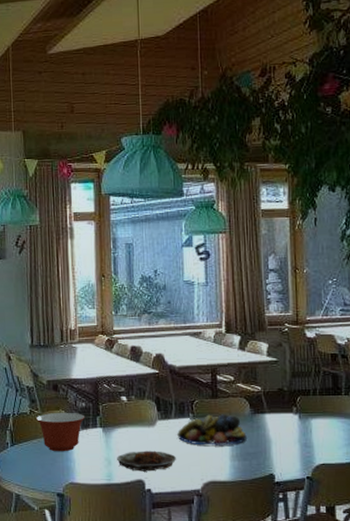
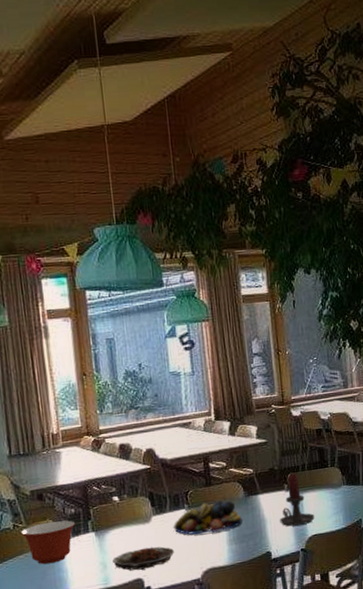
candle holder: none [286,397,324,451] -> present [280,473,315,527]

